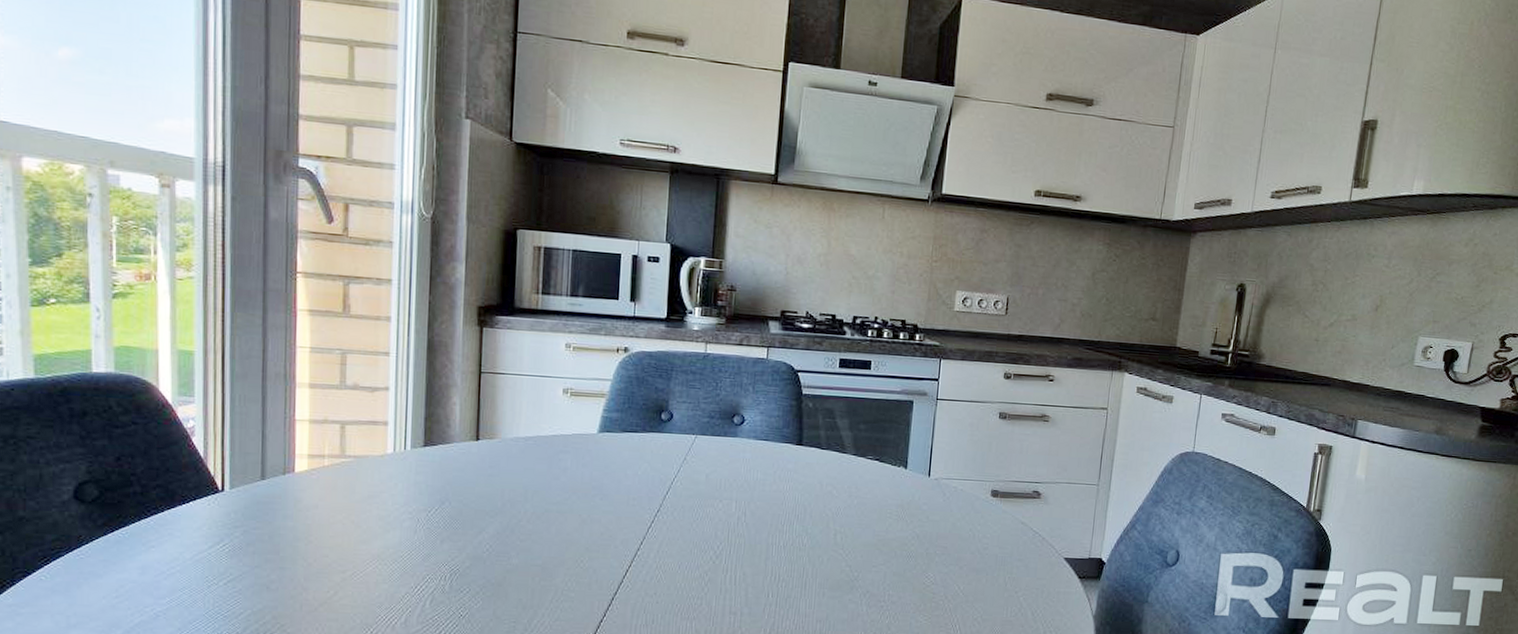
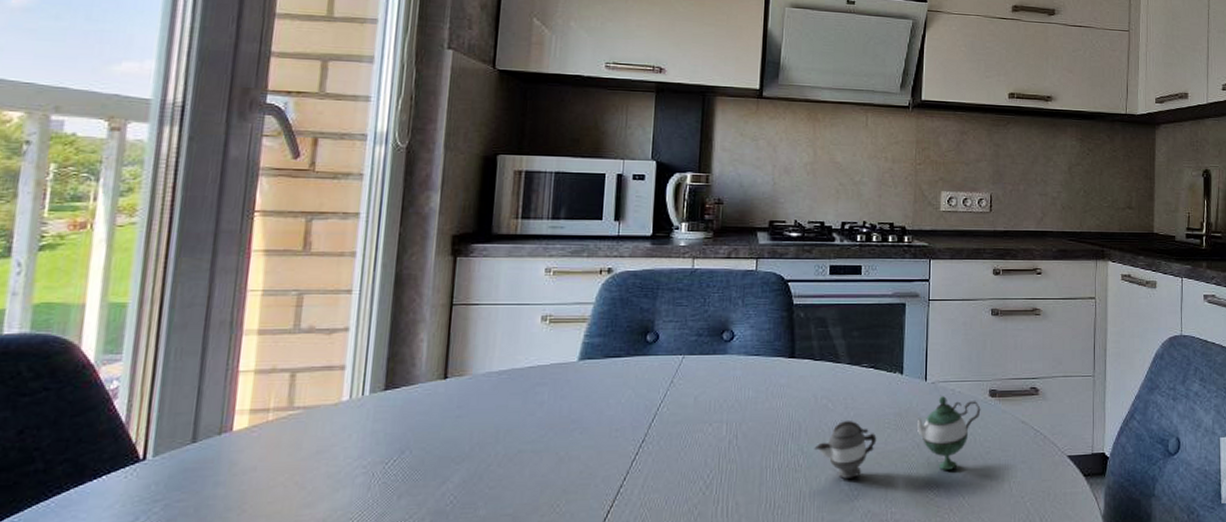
teapot: none [818,492,982,561] -> present [814,396,981,479]

